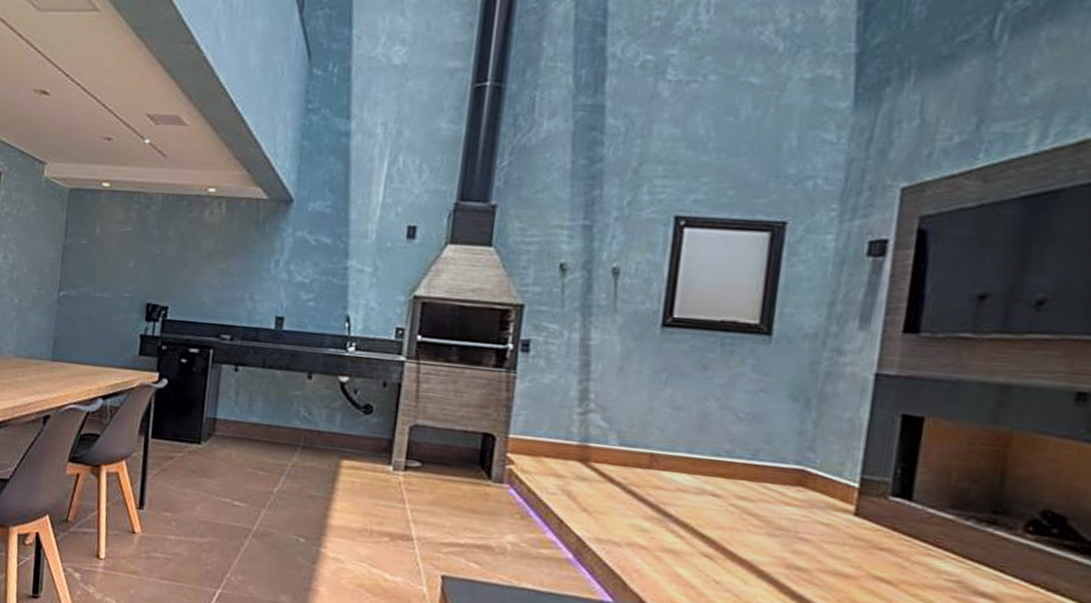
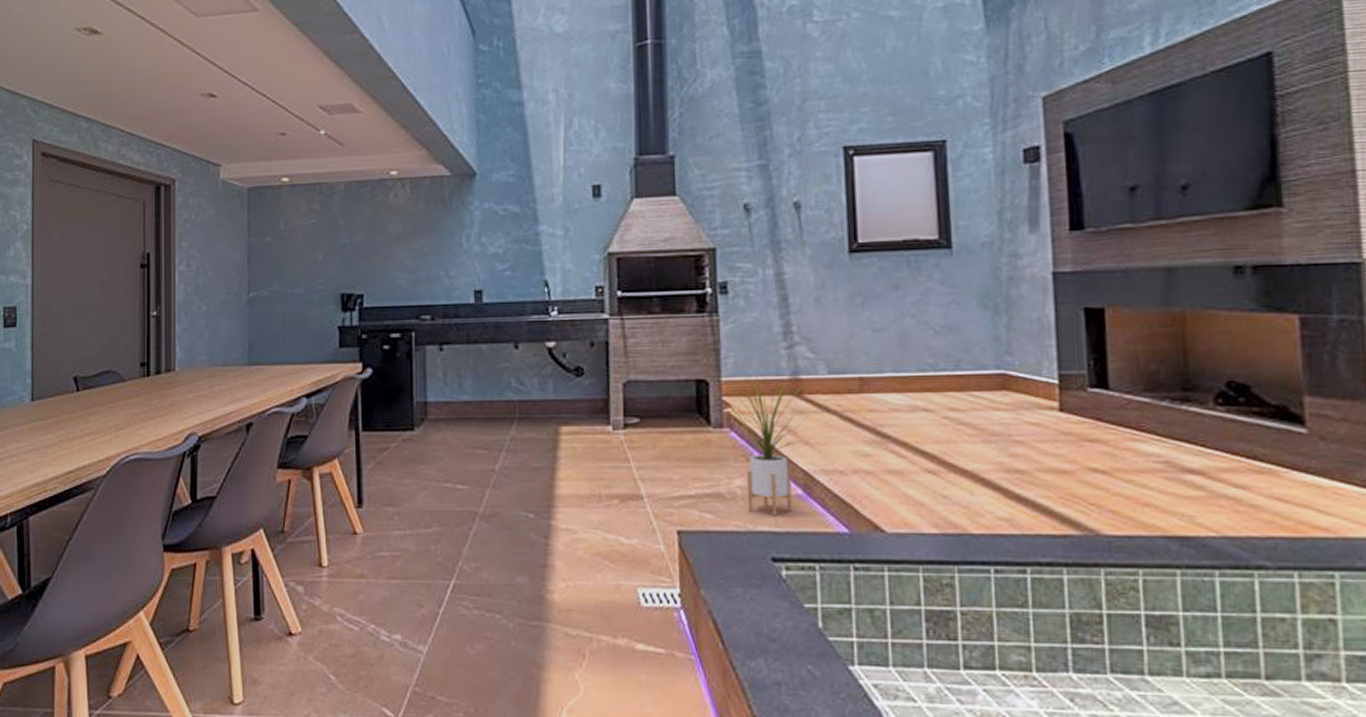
house plant: none [511,434,589,576] -> present [729,374,806,516]

